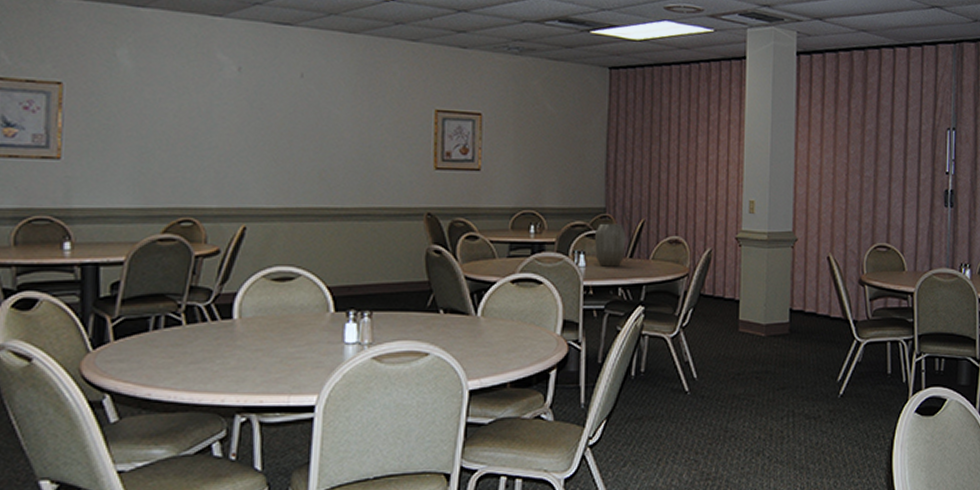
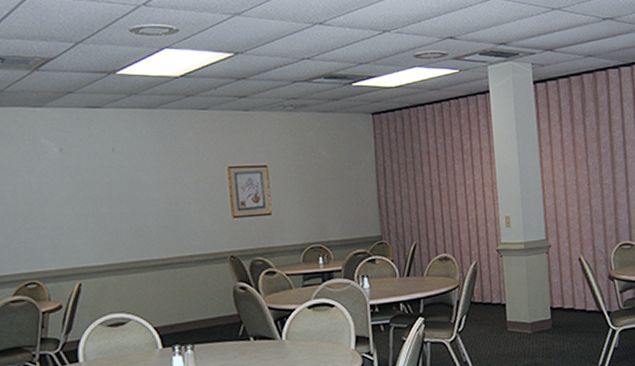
vase: present [595,223,626,267] -> none [375,248,403,287]

